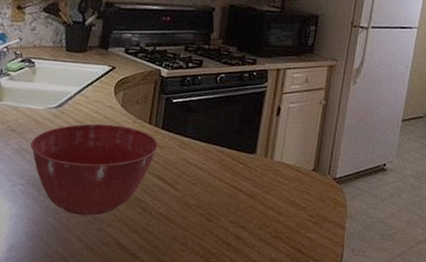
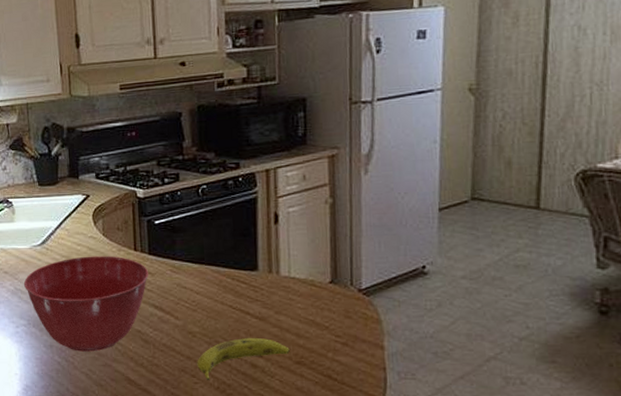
fruit: none [187,212,271,249] -> present [197,337,290,381]

